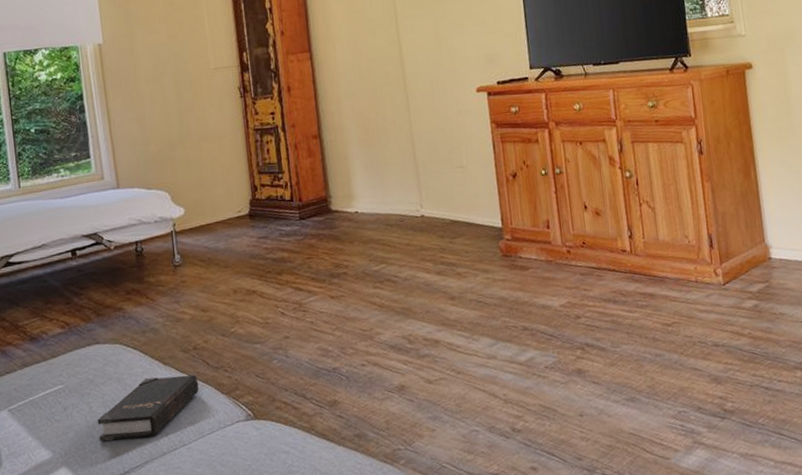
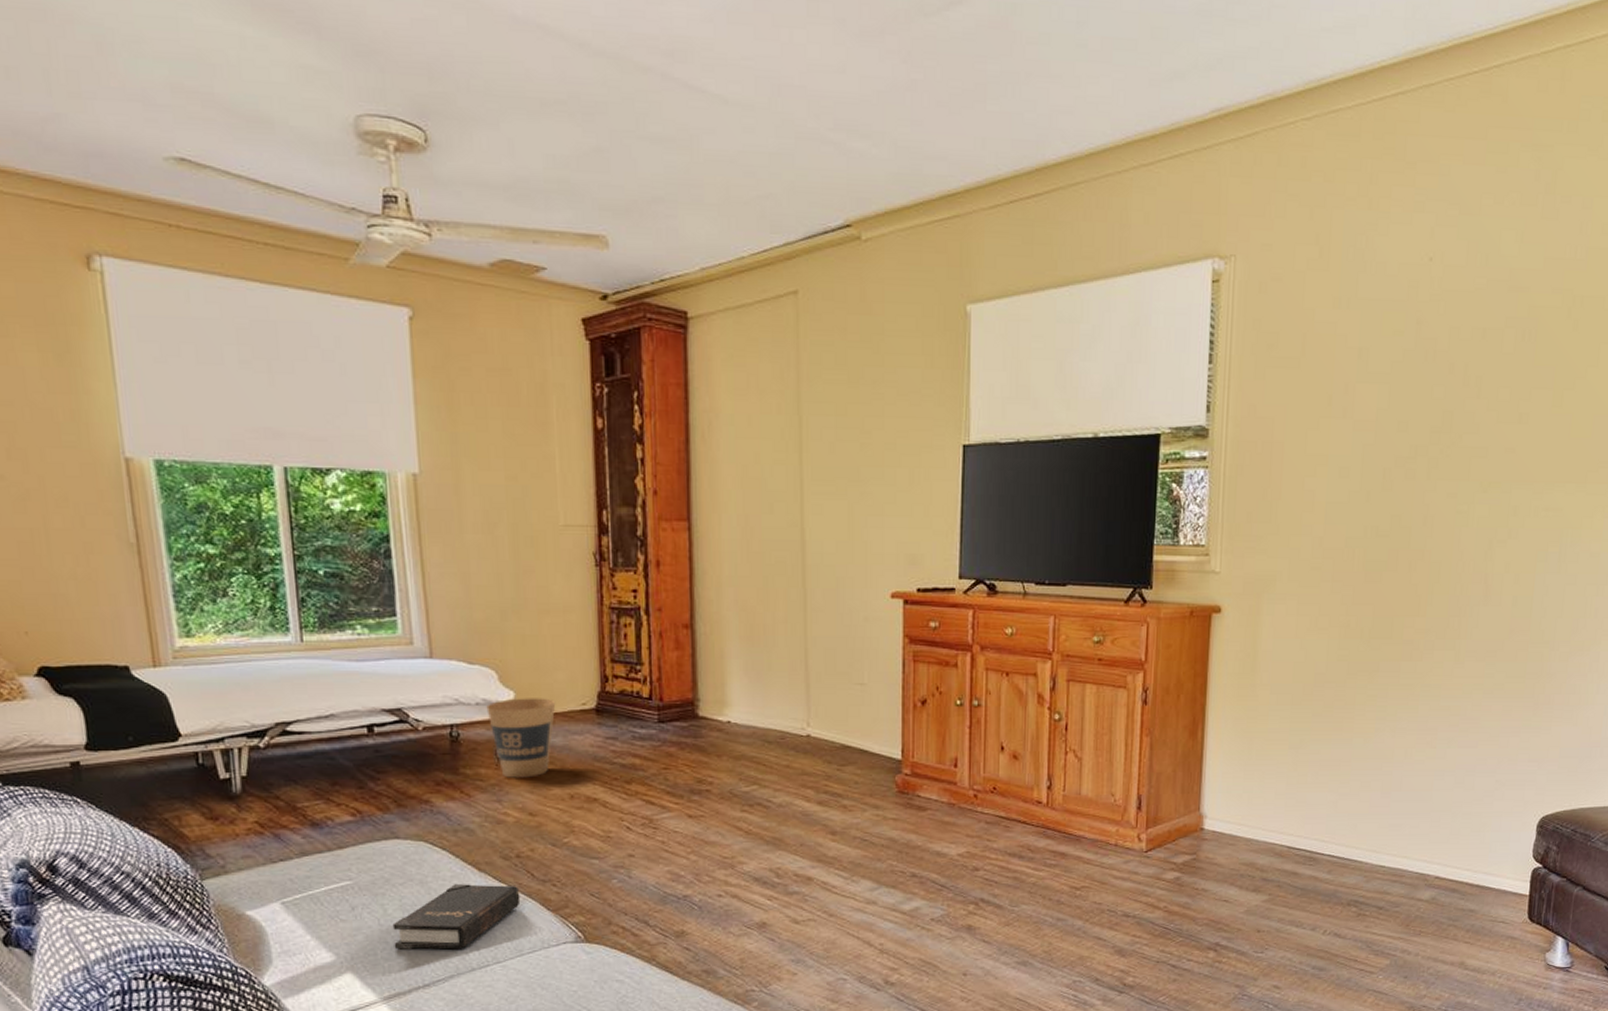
trash can: none [163,210,217,281] -> present [486,698,556,778]

